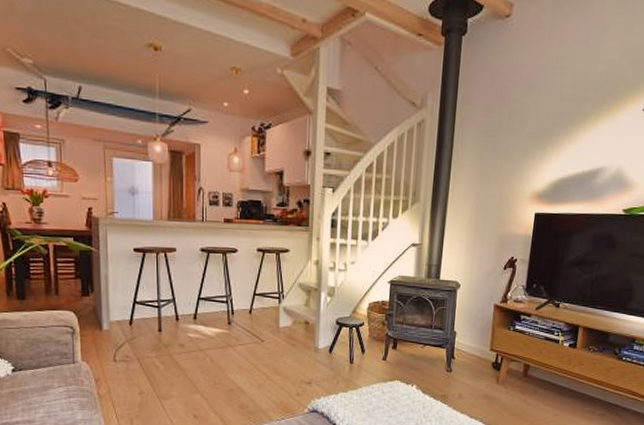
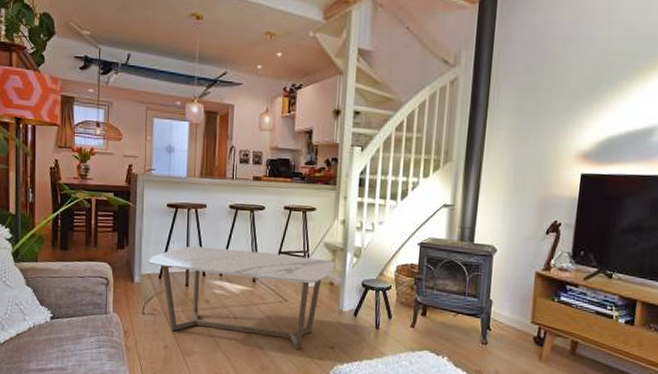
coffee table: none [114,291,310,388] -> present [146,246,336,350]

